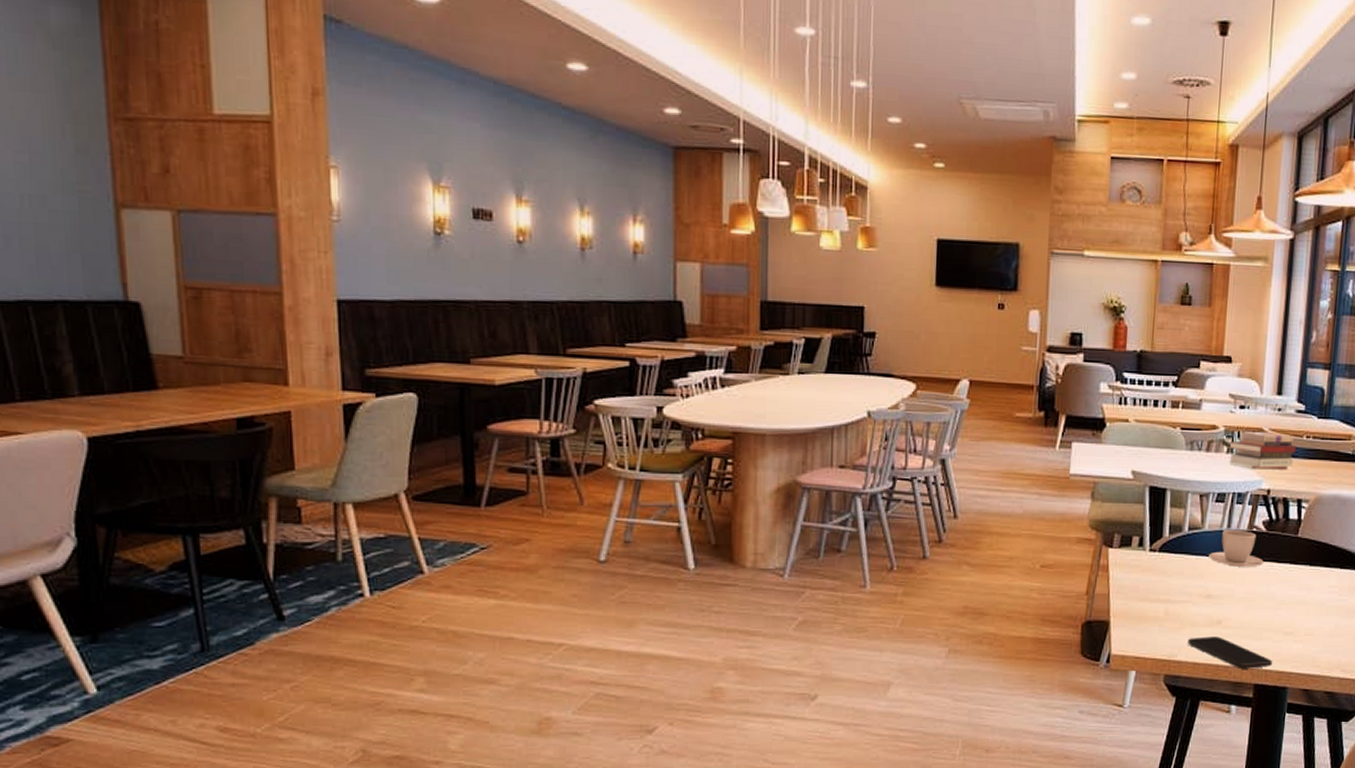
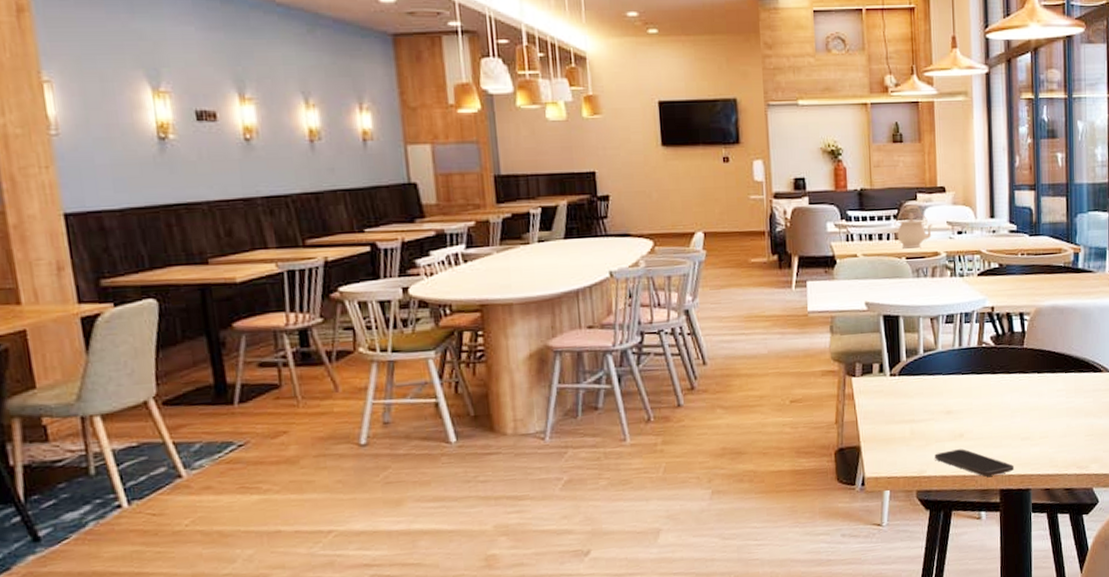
teapot: none [1172,372,1214,419] -> present [894,204,933,249]
teacup: present [1209,529,1265,567] -> none [945,346,997,382]
books: present [1229,432,1297,470] -> none [952,253,1013,290]

